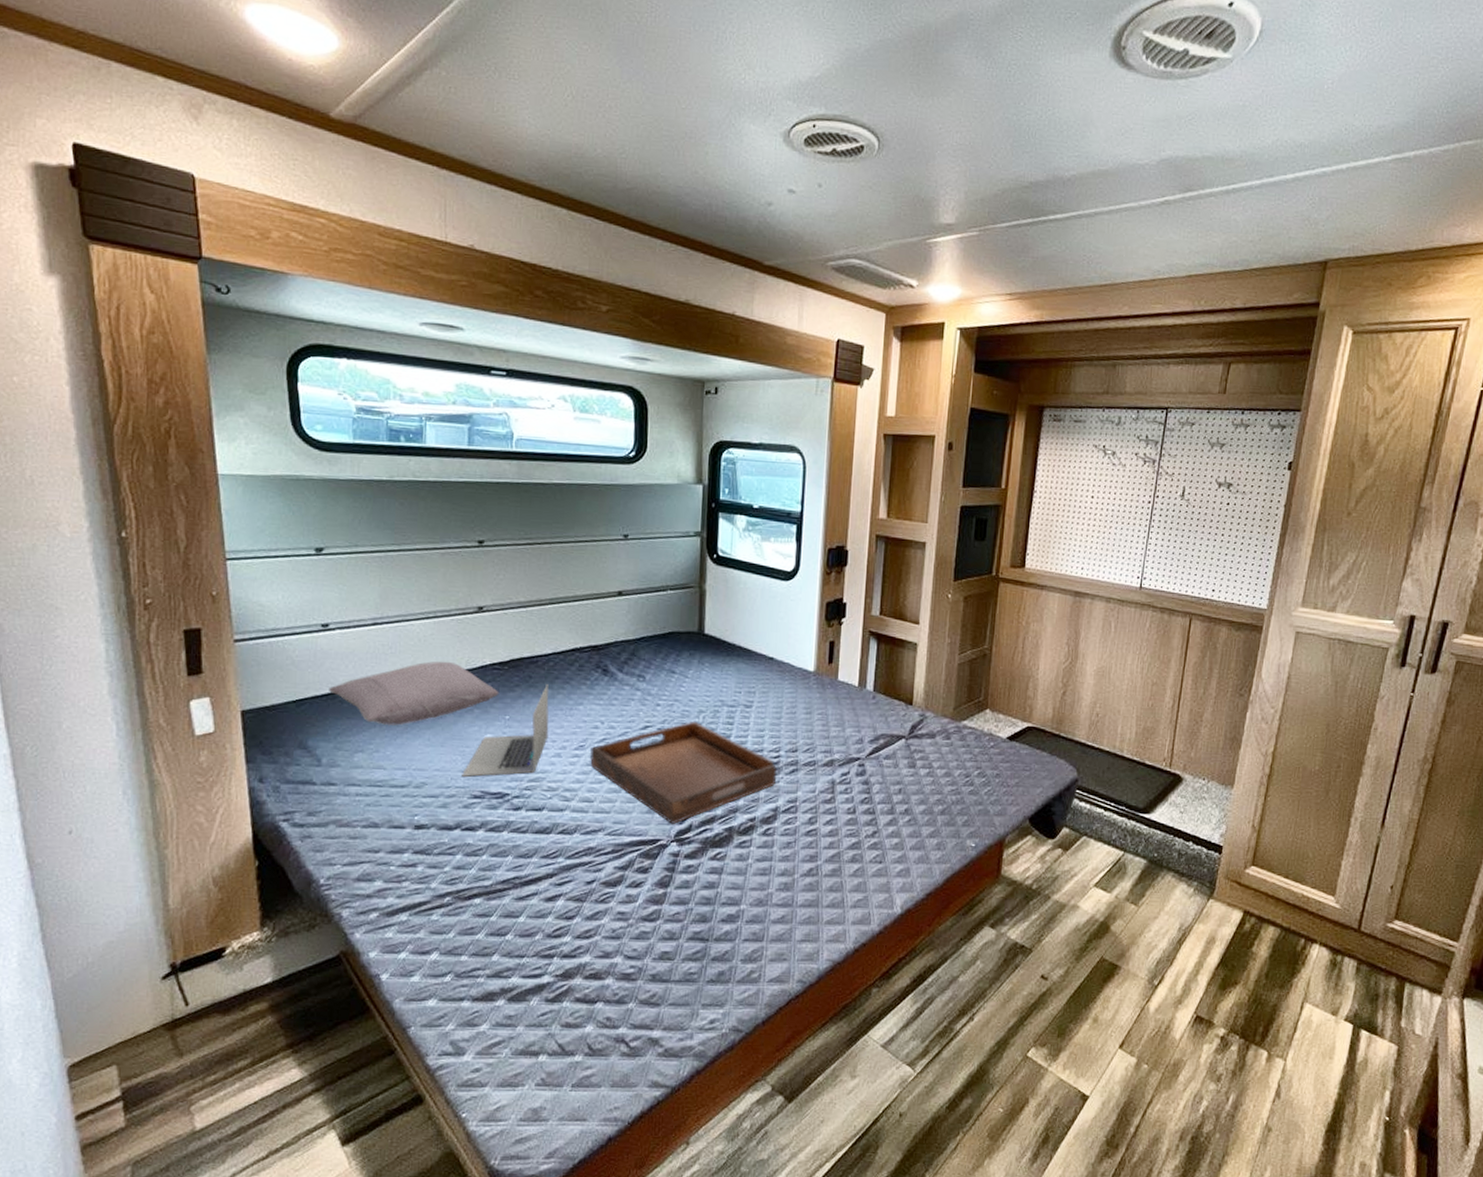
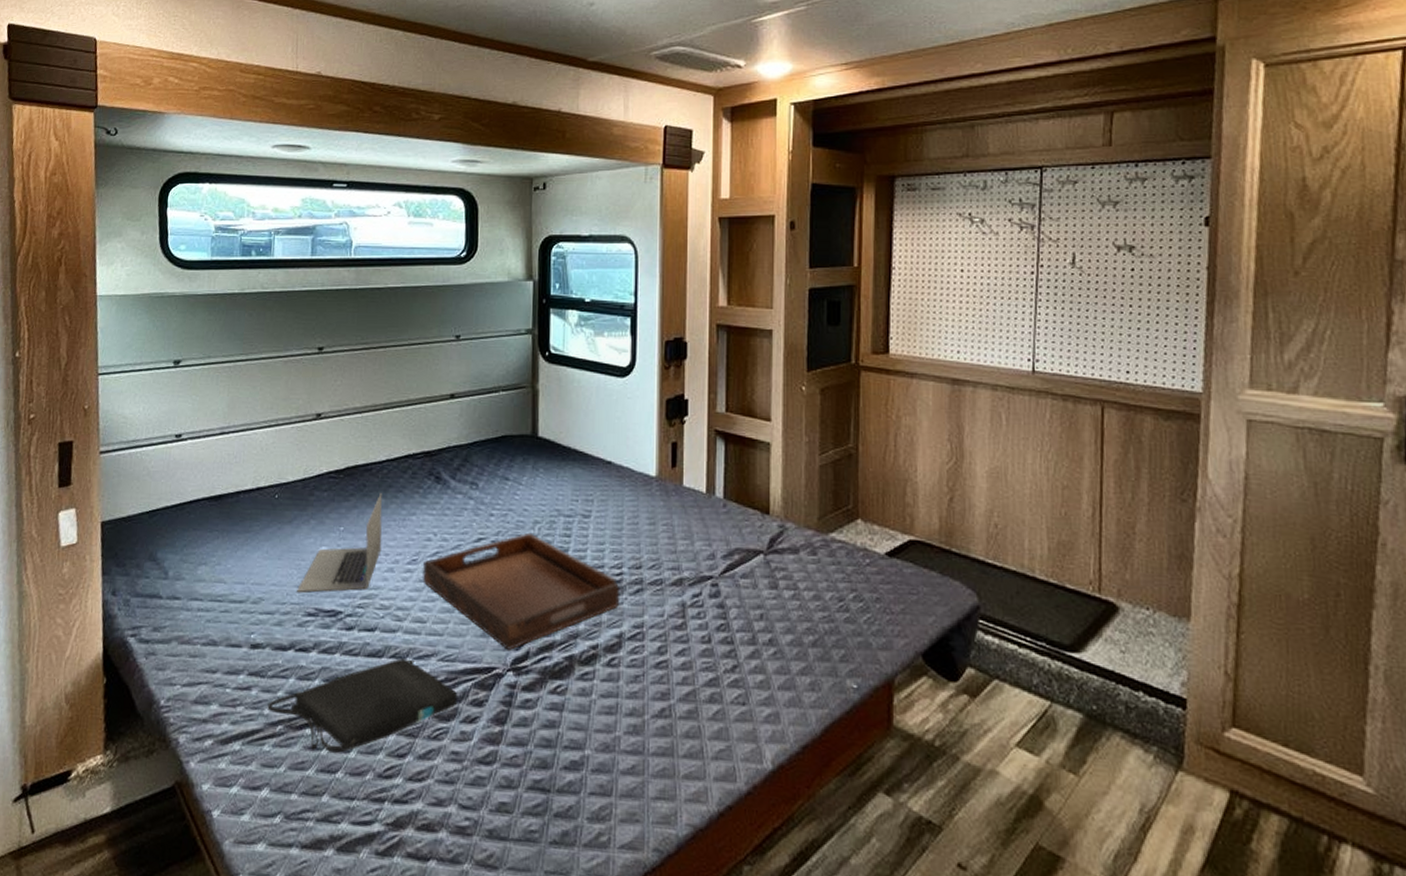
pillow: present [329,661,499,725] -> none [178,470,335,537]
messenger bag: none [434,834,624,918] -> present [267,658,458,753]

